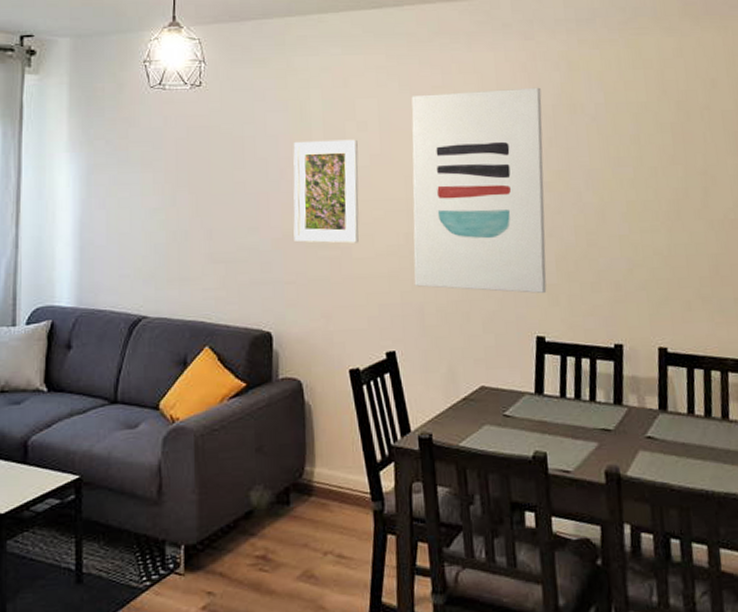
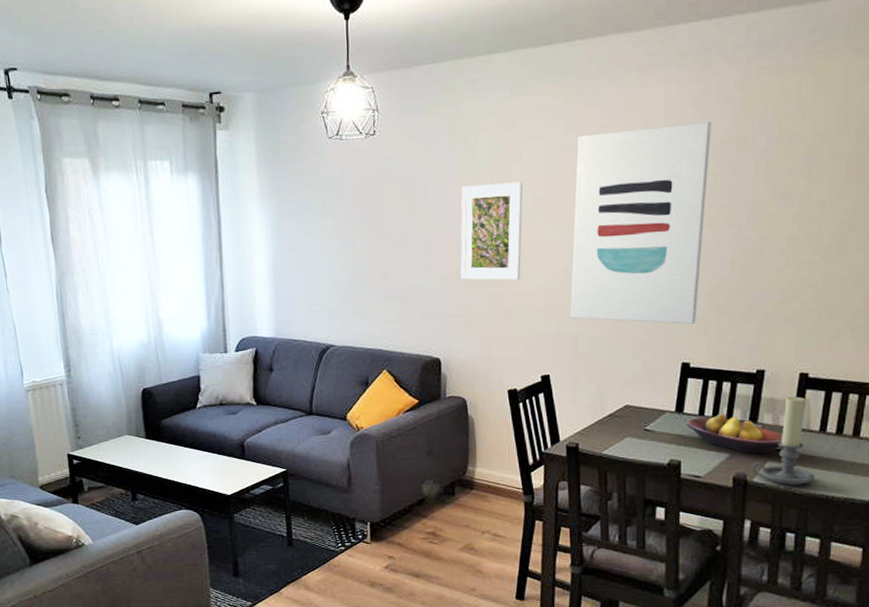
fruit bowl: none [547,394,652,443] -> present [686,413,783,455]
candle holder: none [623,374,692,480] -> present [751,396,816,485]

